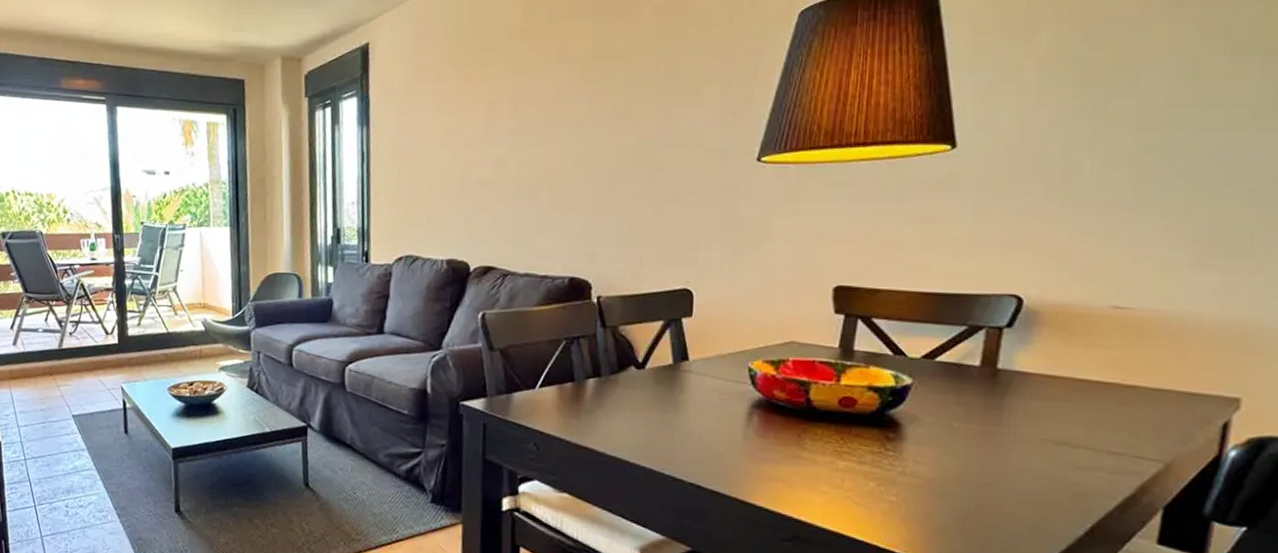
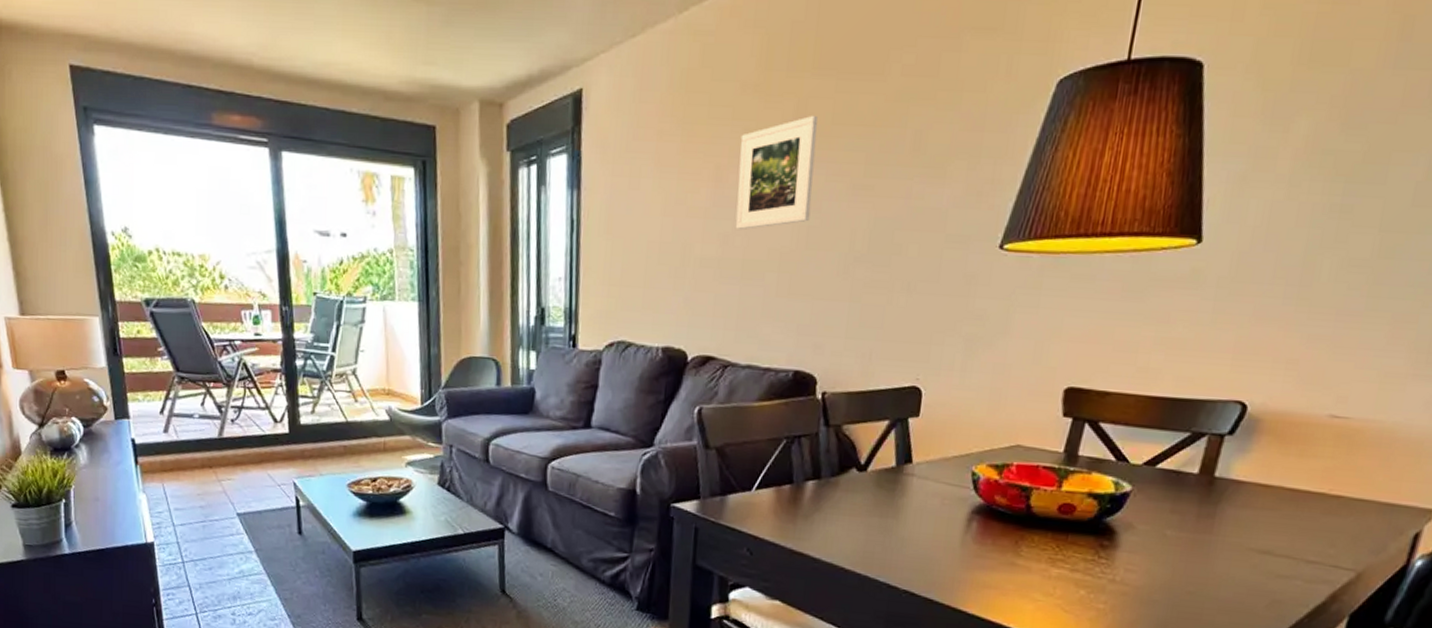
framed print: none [508,53,579,154] -> present [735,115,818,229]

